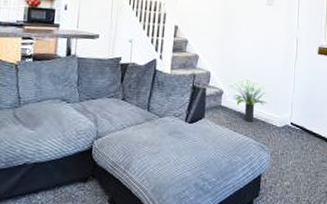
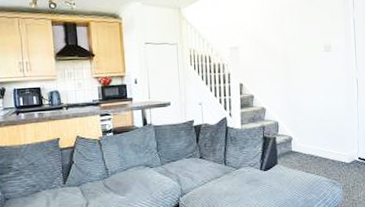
potted plant: present [229,77,275,122] -> none [297,121,340,163]

